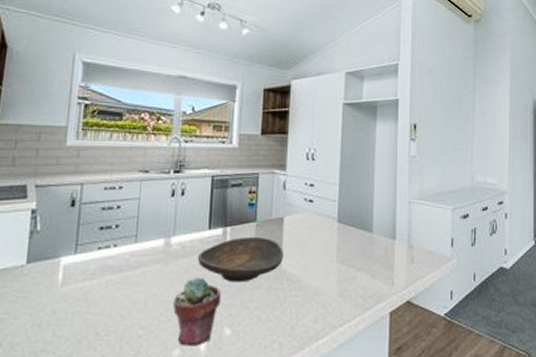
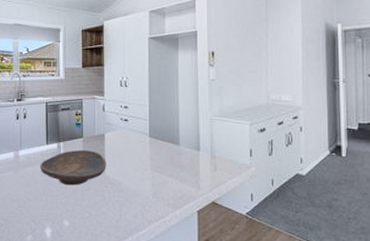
potted succulent: present [173,278,222,346] -> none [25,182,60,234]

